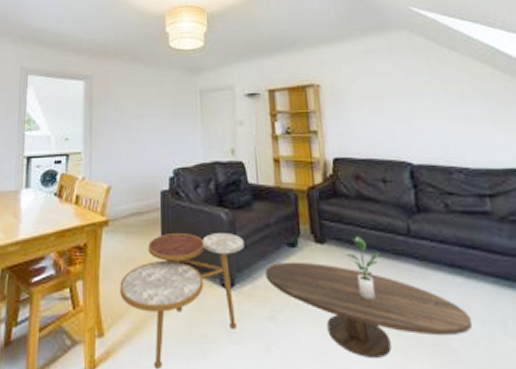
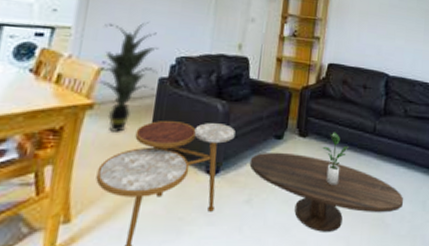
indoor plant: none [107,139,159,247] -> present [99,22,159,132]

